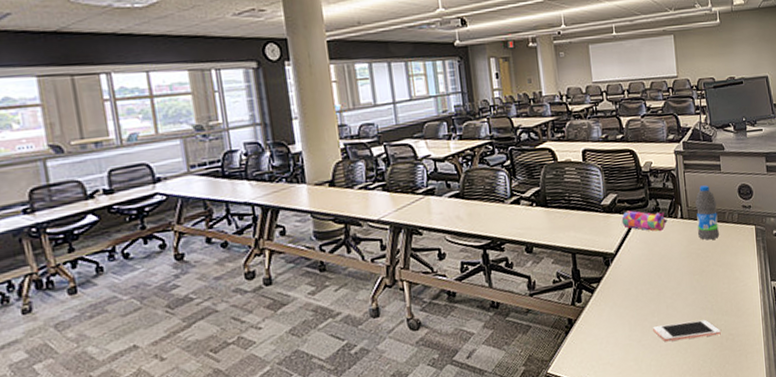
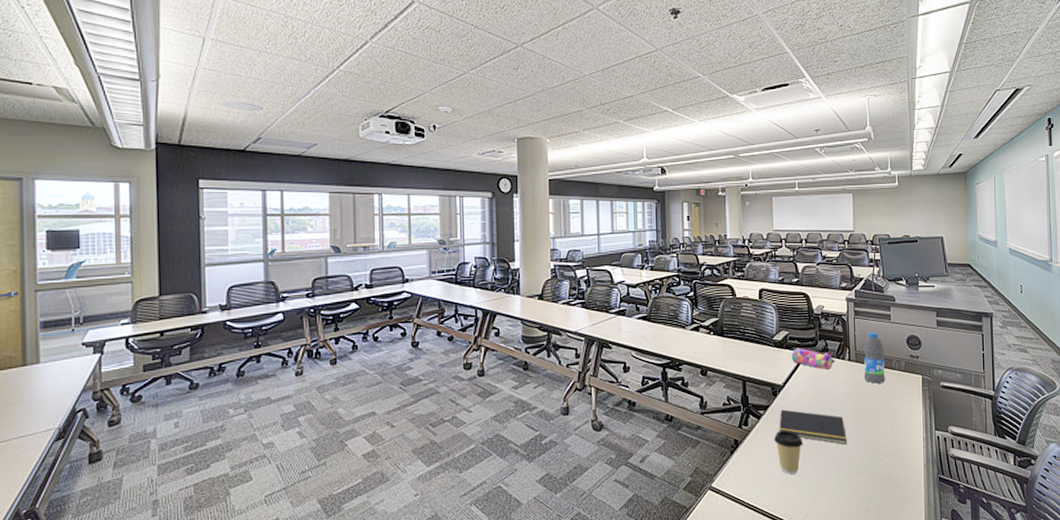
coffee cup: none [610,301,640,348] -> present [774,430,803,474]
notepad: none [614,278,686,309] -> present [779,409,848,445]
cell phone: present [653,319,721,342] -> none [814,457,881,475]

